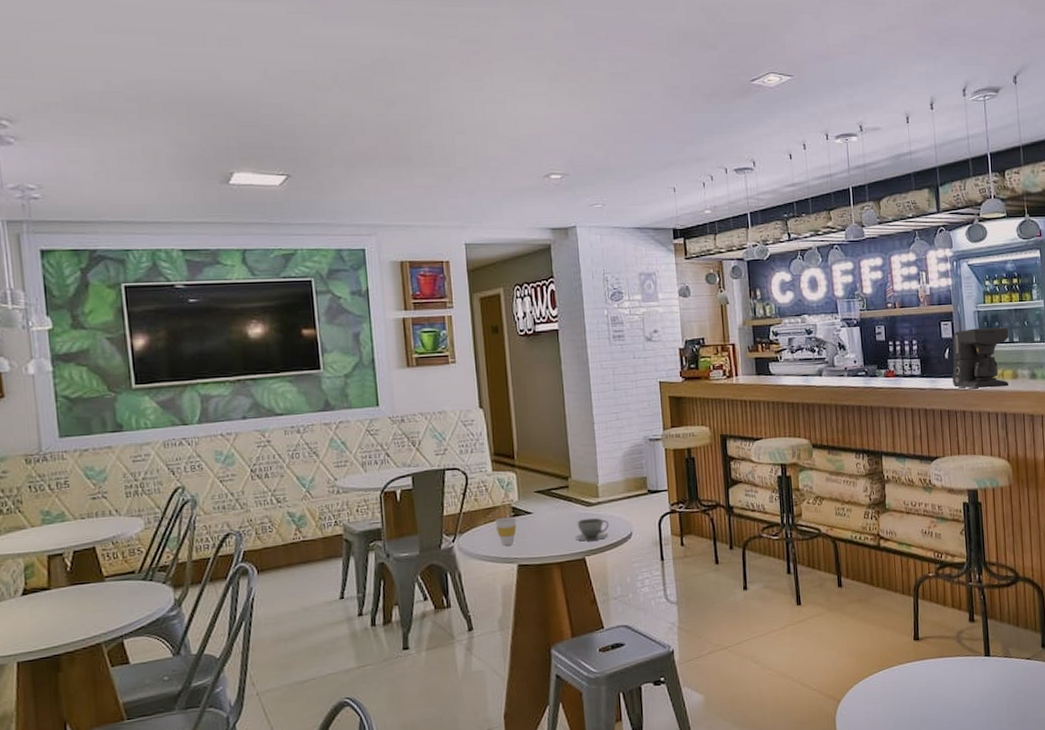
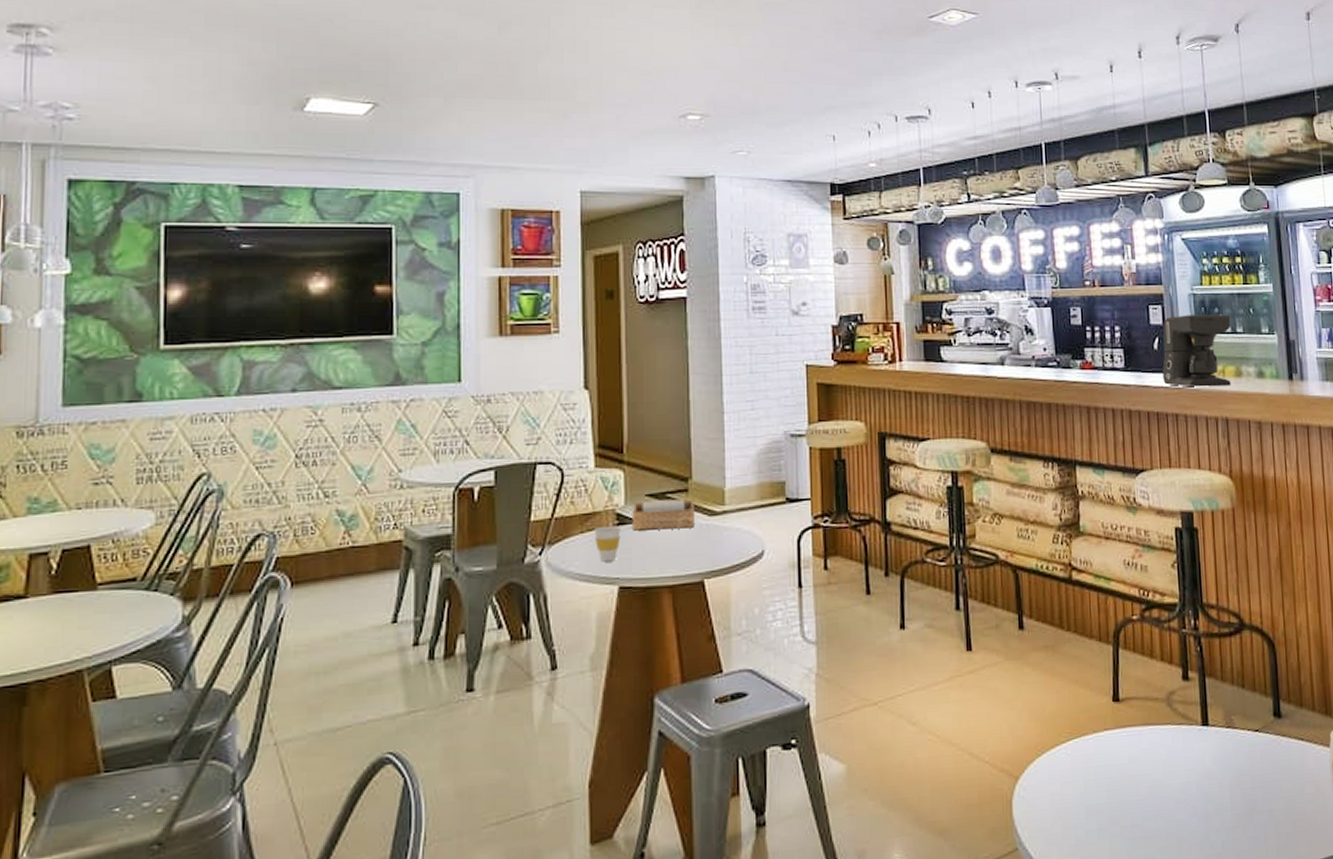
napkin holder: none [524,494,575,520] -> present [632,499,694,531]
teacup: present [575,517,609,541] -> none [693,530,736,560]

